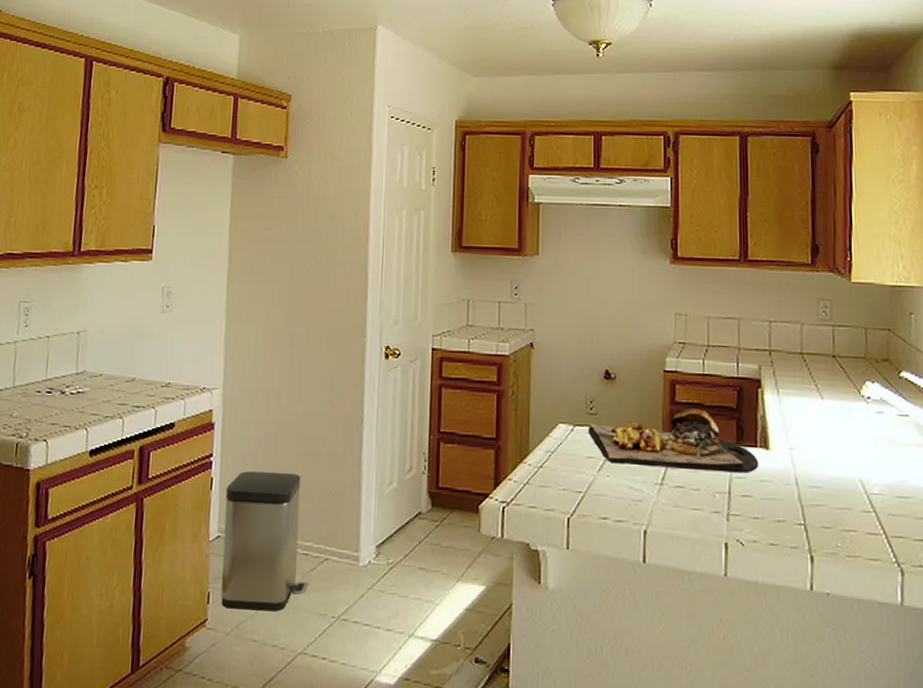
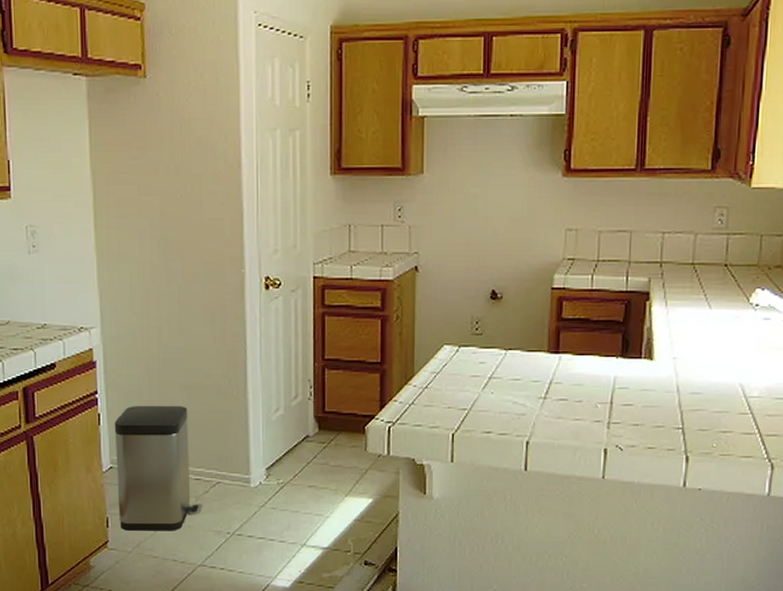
food tray: present [588,407,759,473] -> none [473,323,642,384]

